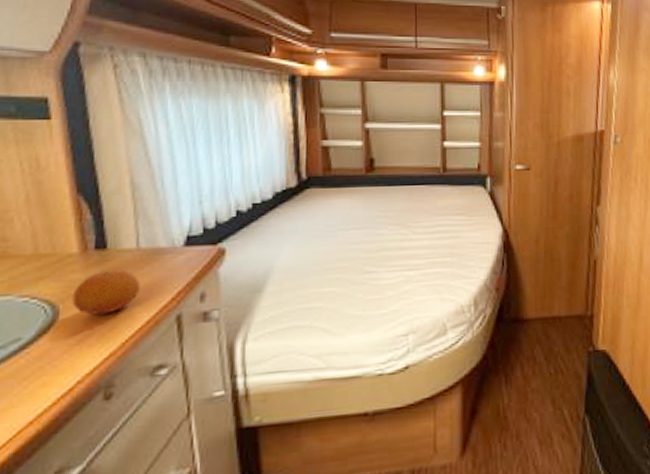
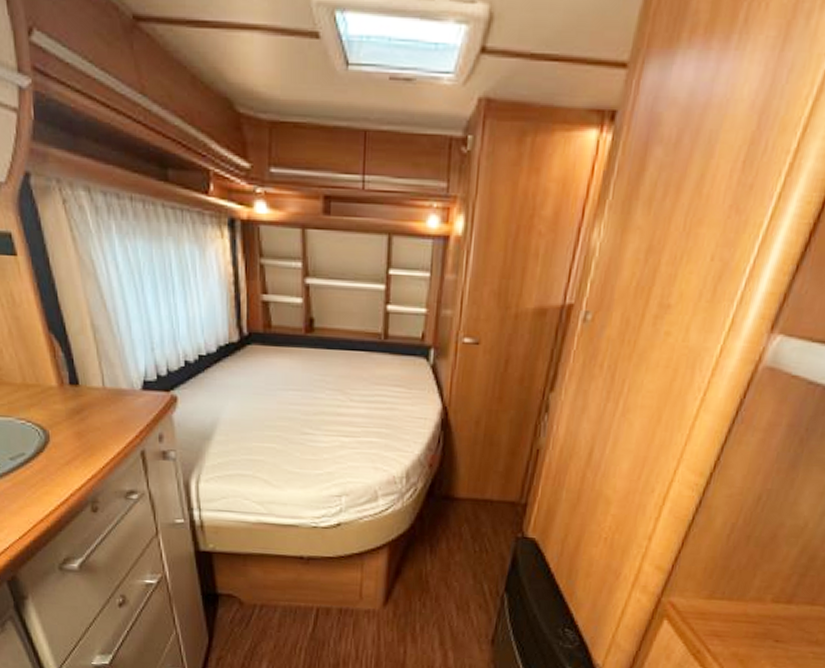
fruit: present [72,269,140,315] -> none [57,404,109,443]

